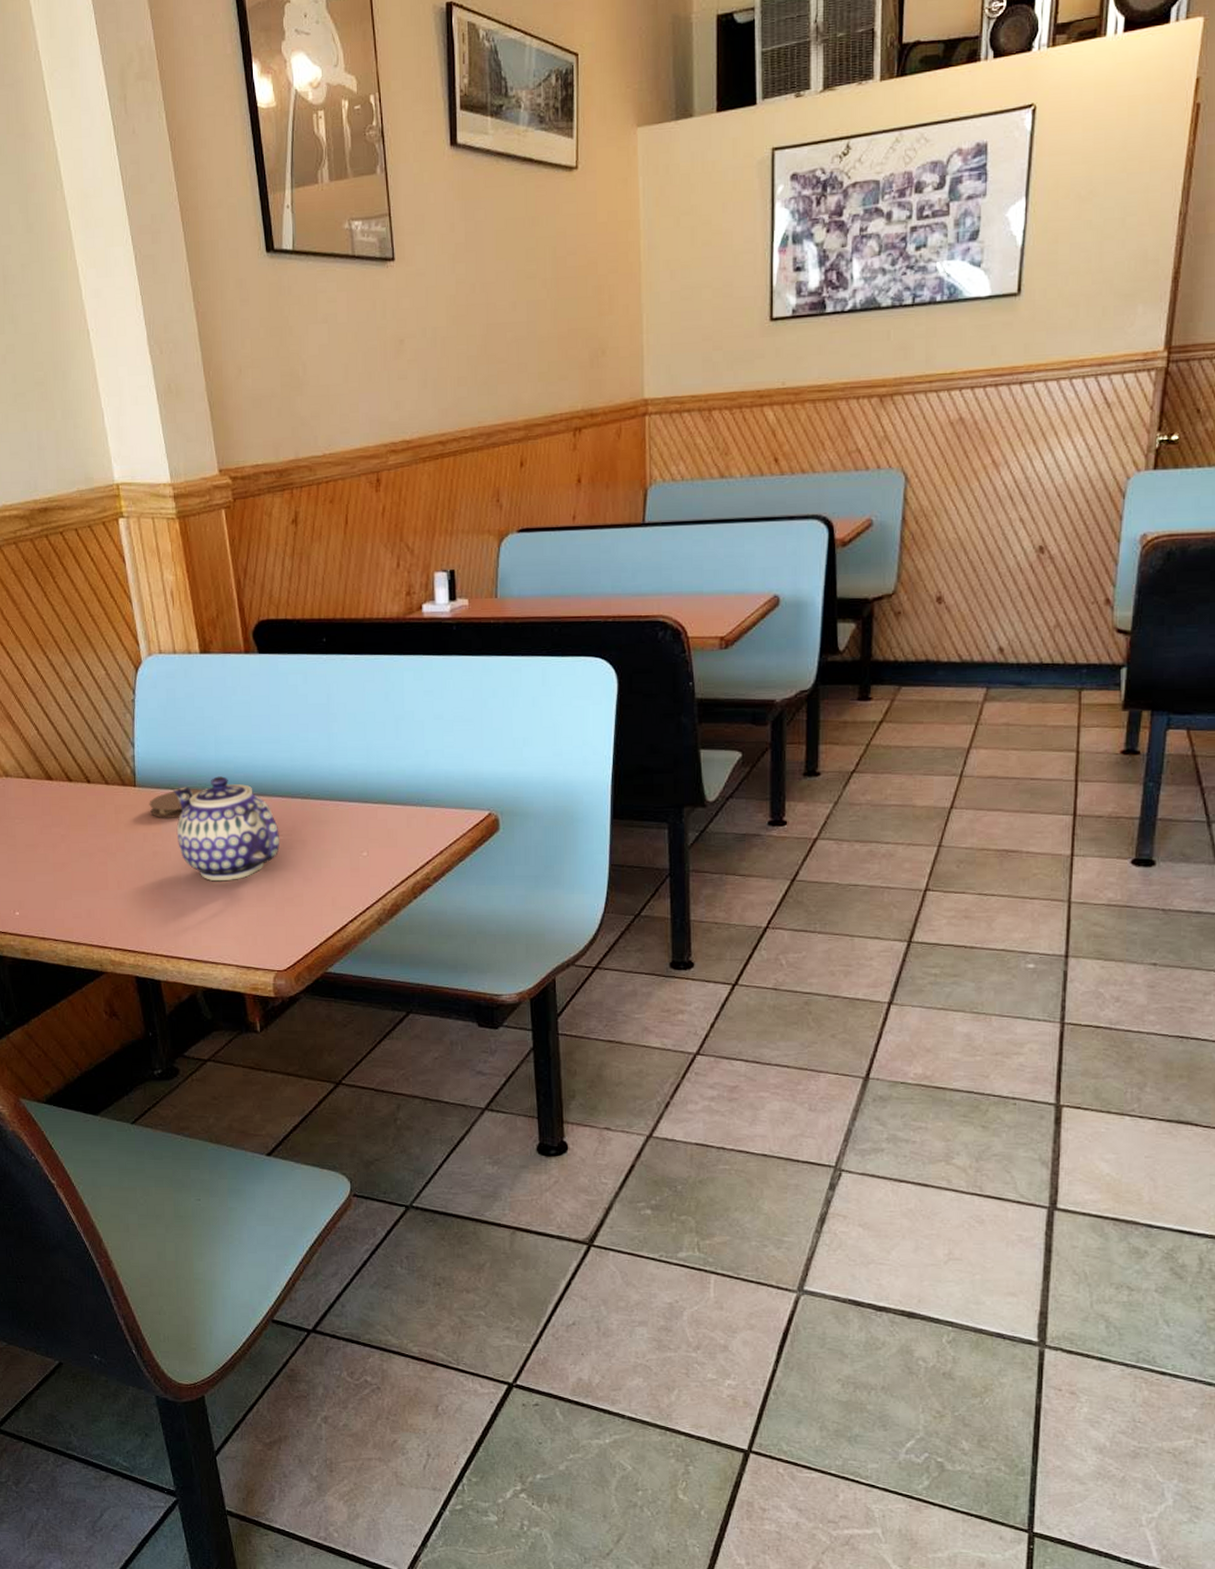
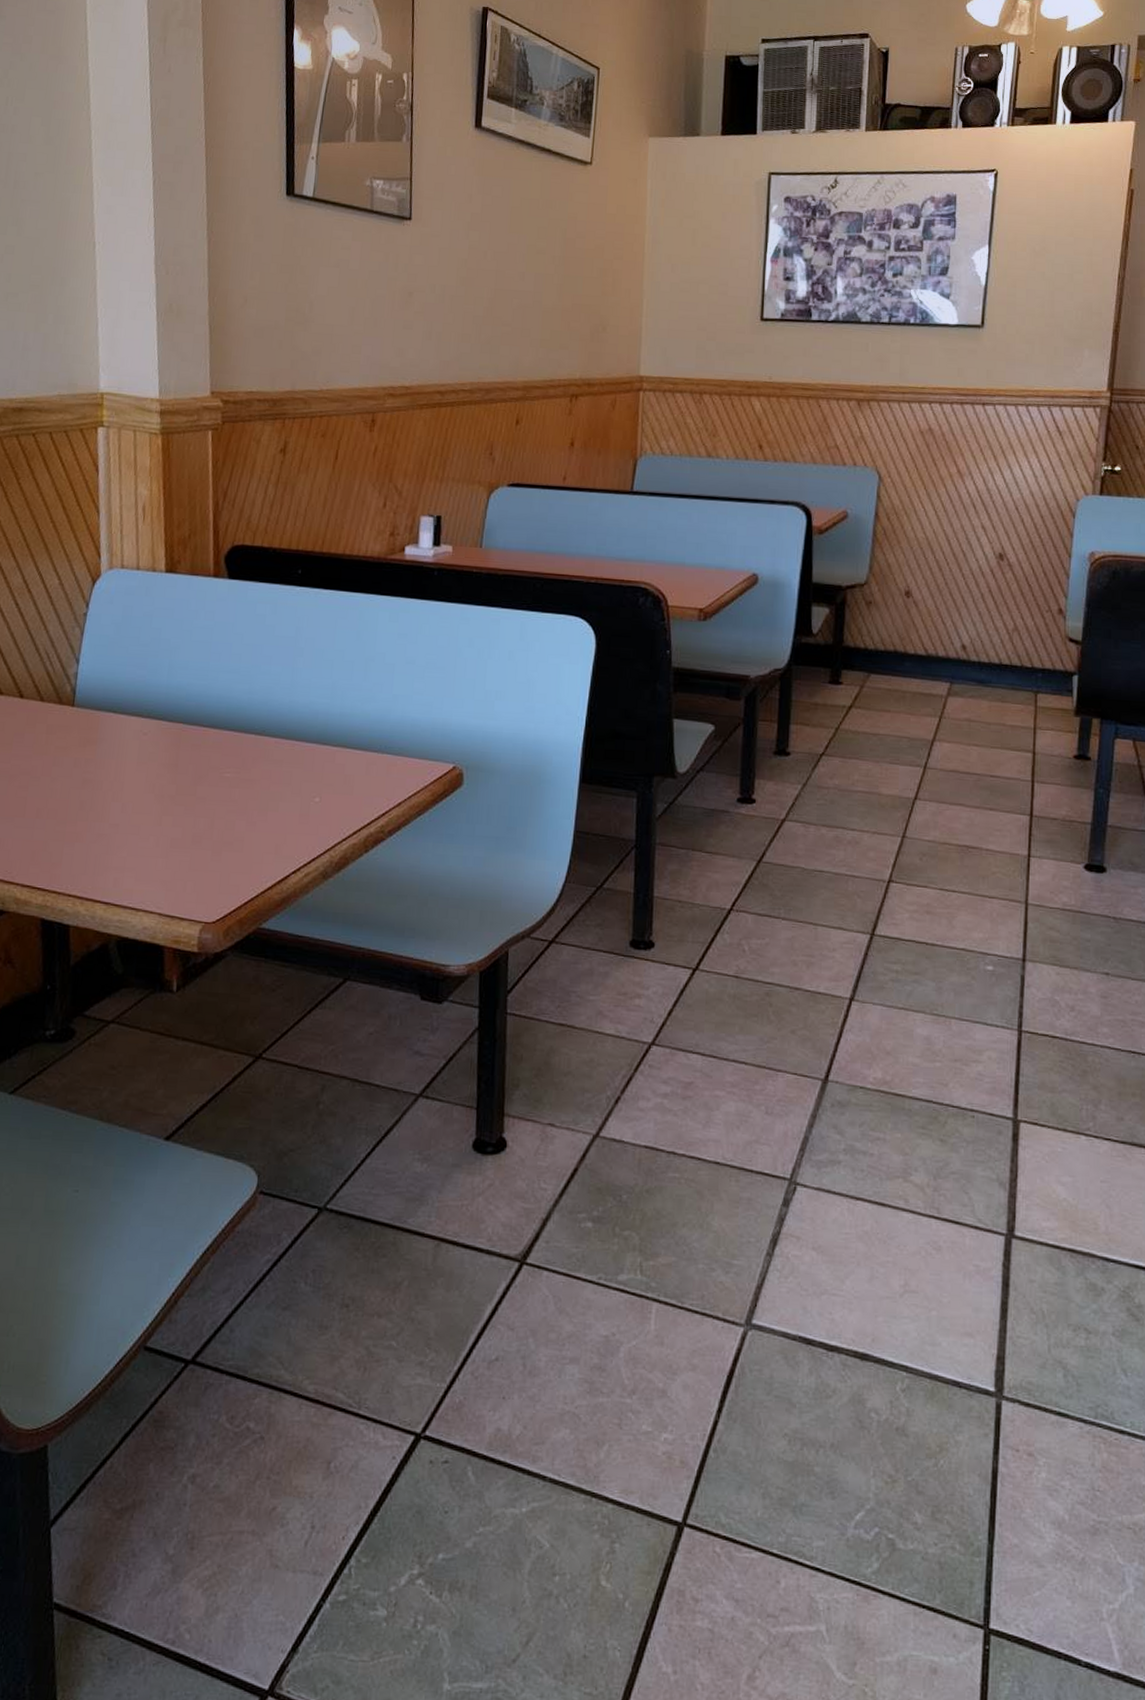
coaster: present [149,789,203,819] -> none [86,714,148,745]
teapot: present [173,776,280,882] -> none [112,703,226,818]

